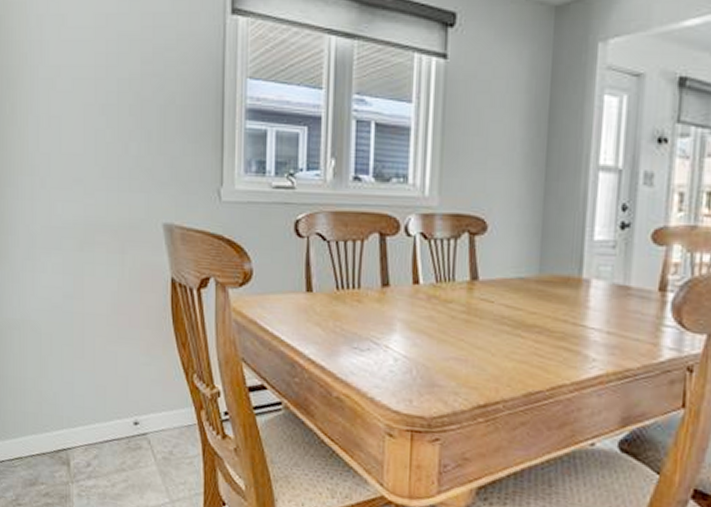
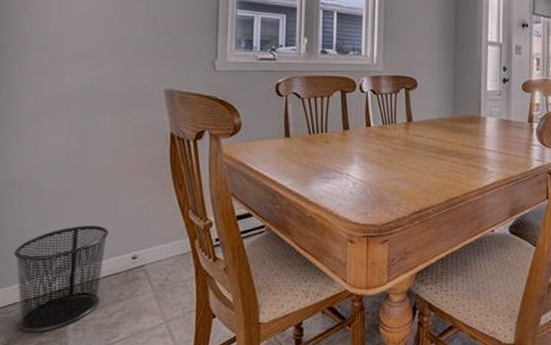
waste bin: none [16,380,109,493] -> present [13,225,109,333]

